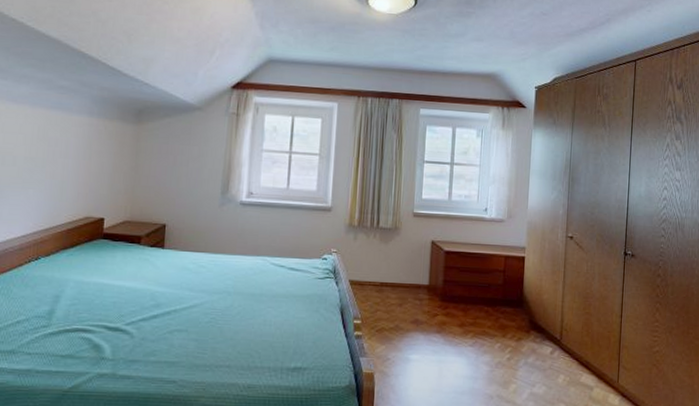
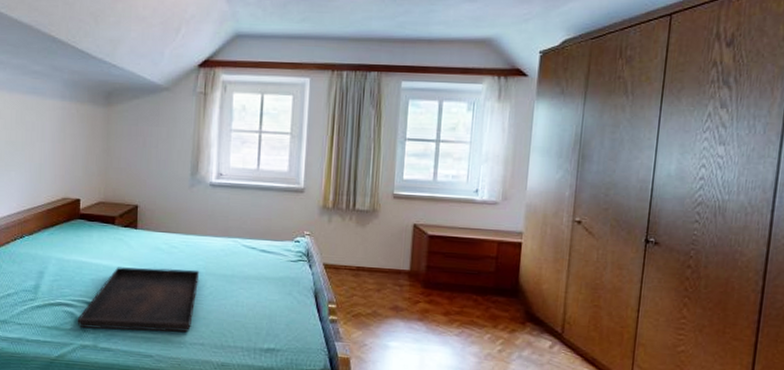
serving tray: none [95,288,228,356] -> present [77,267,200,332]

